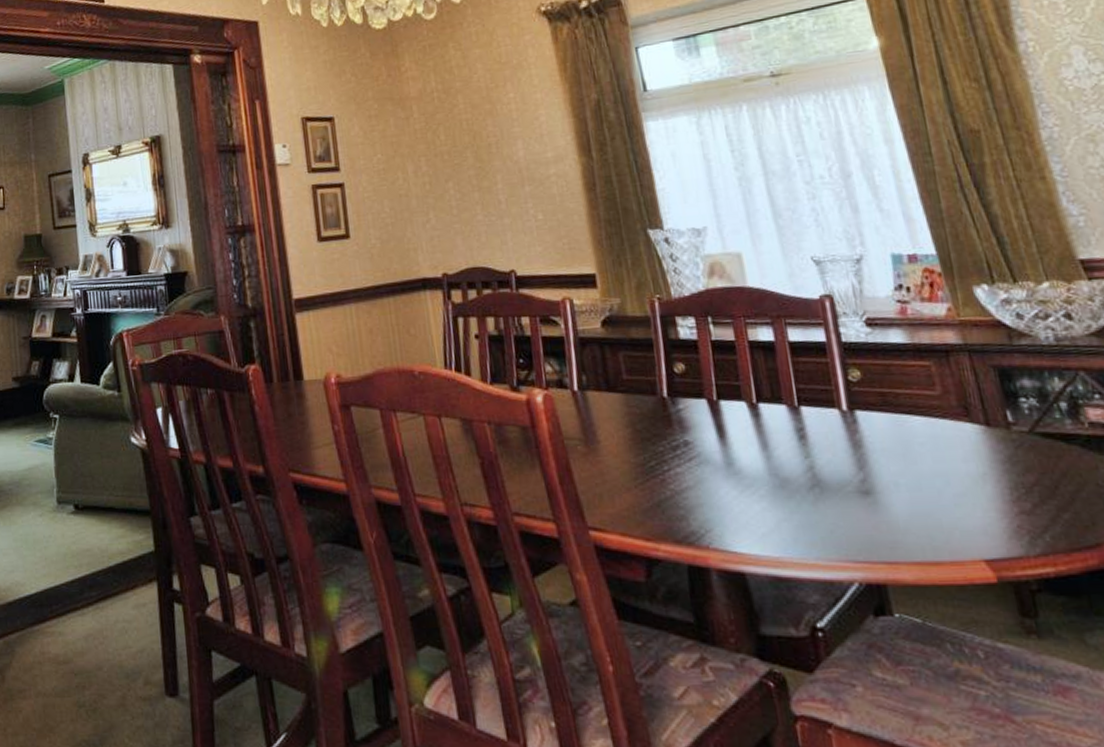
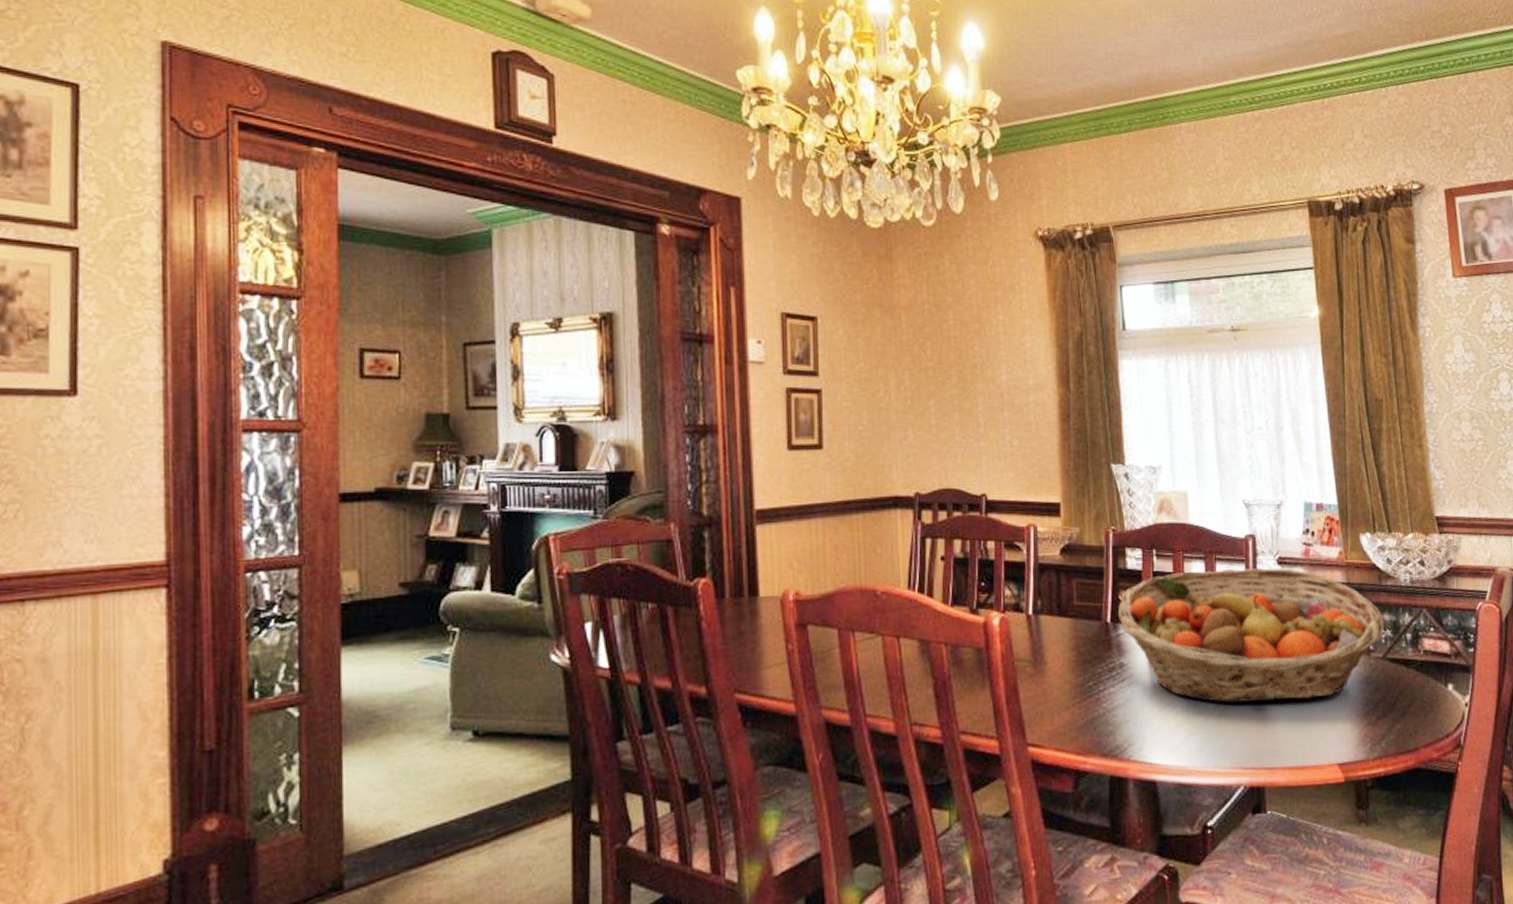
fruit basket: none [675,330,1027,485] -> present [1118,568,1385,703]

